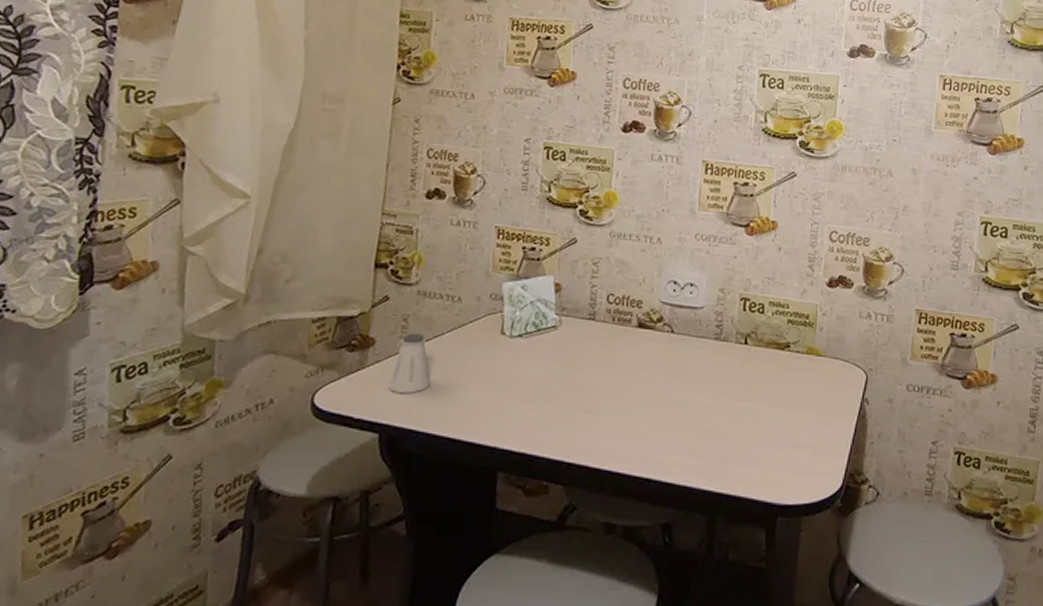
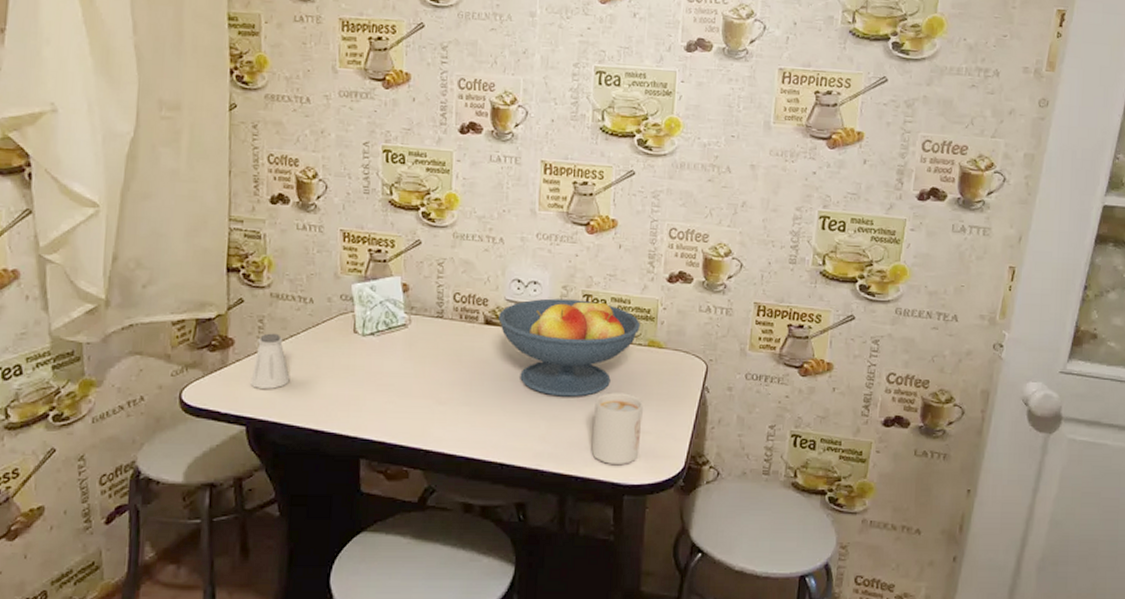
fruit bowl: none [652,299,799,407] -> present [498,296,641,397]
mug: none [744,403,800,483] -> present [591,392,643,466]

